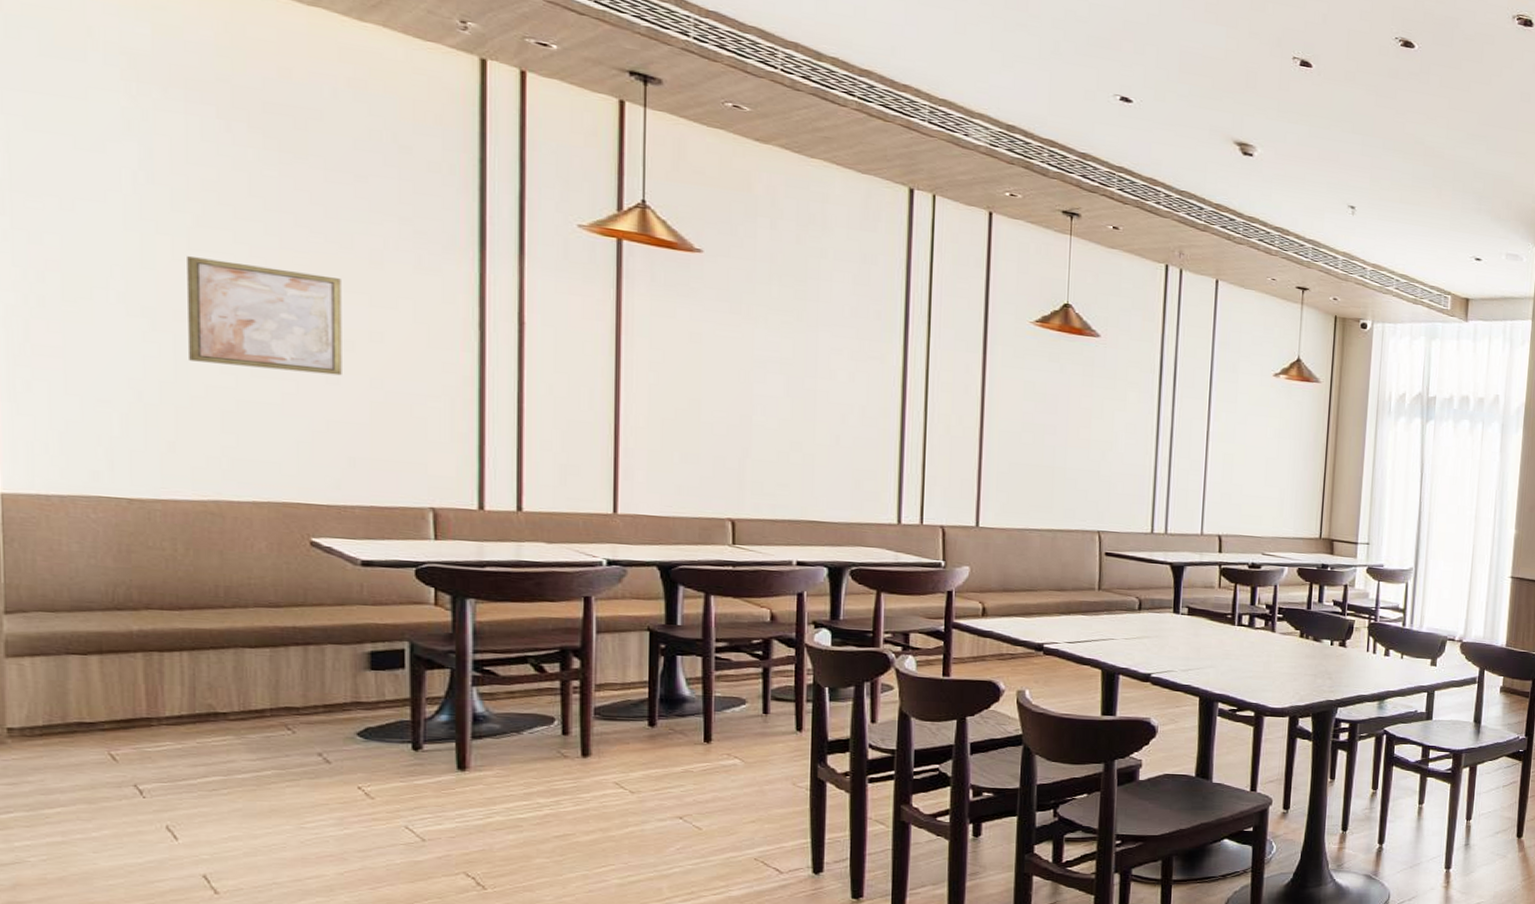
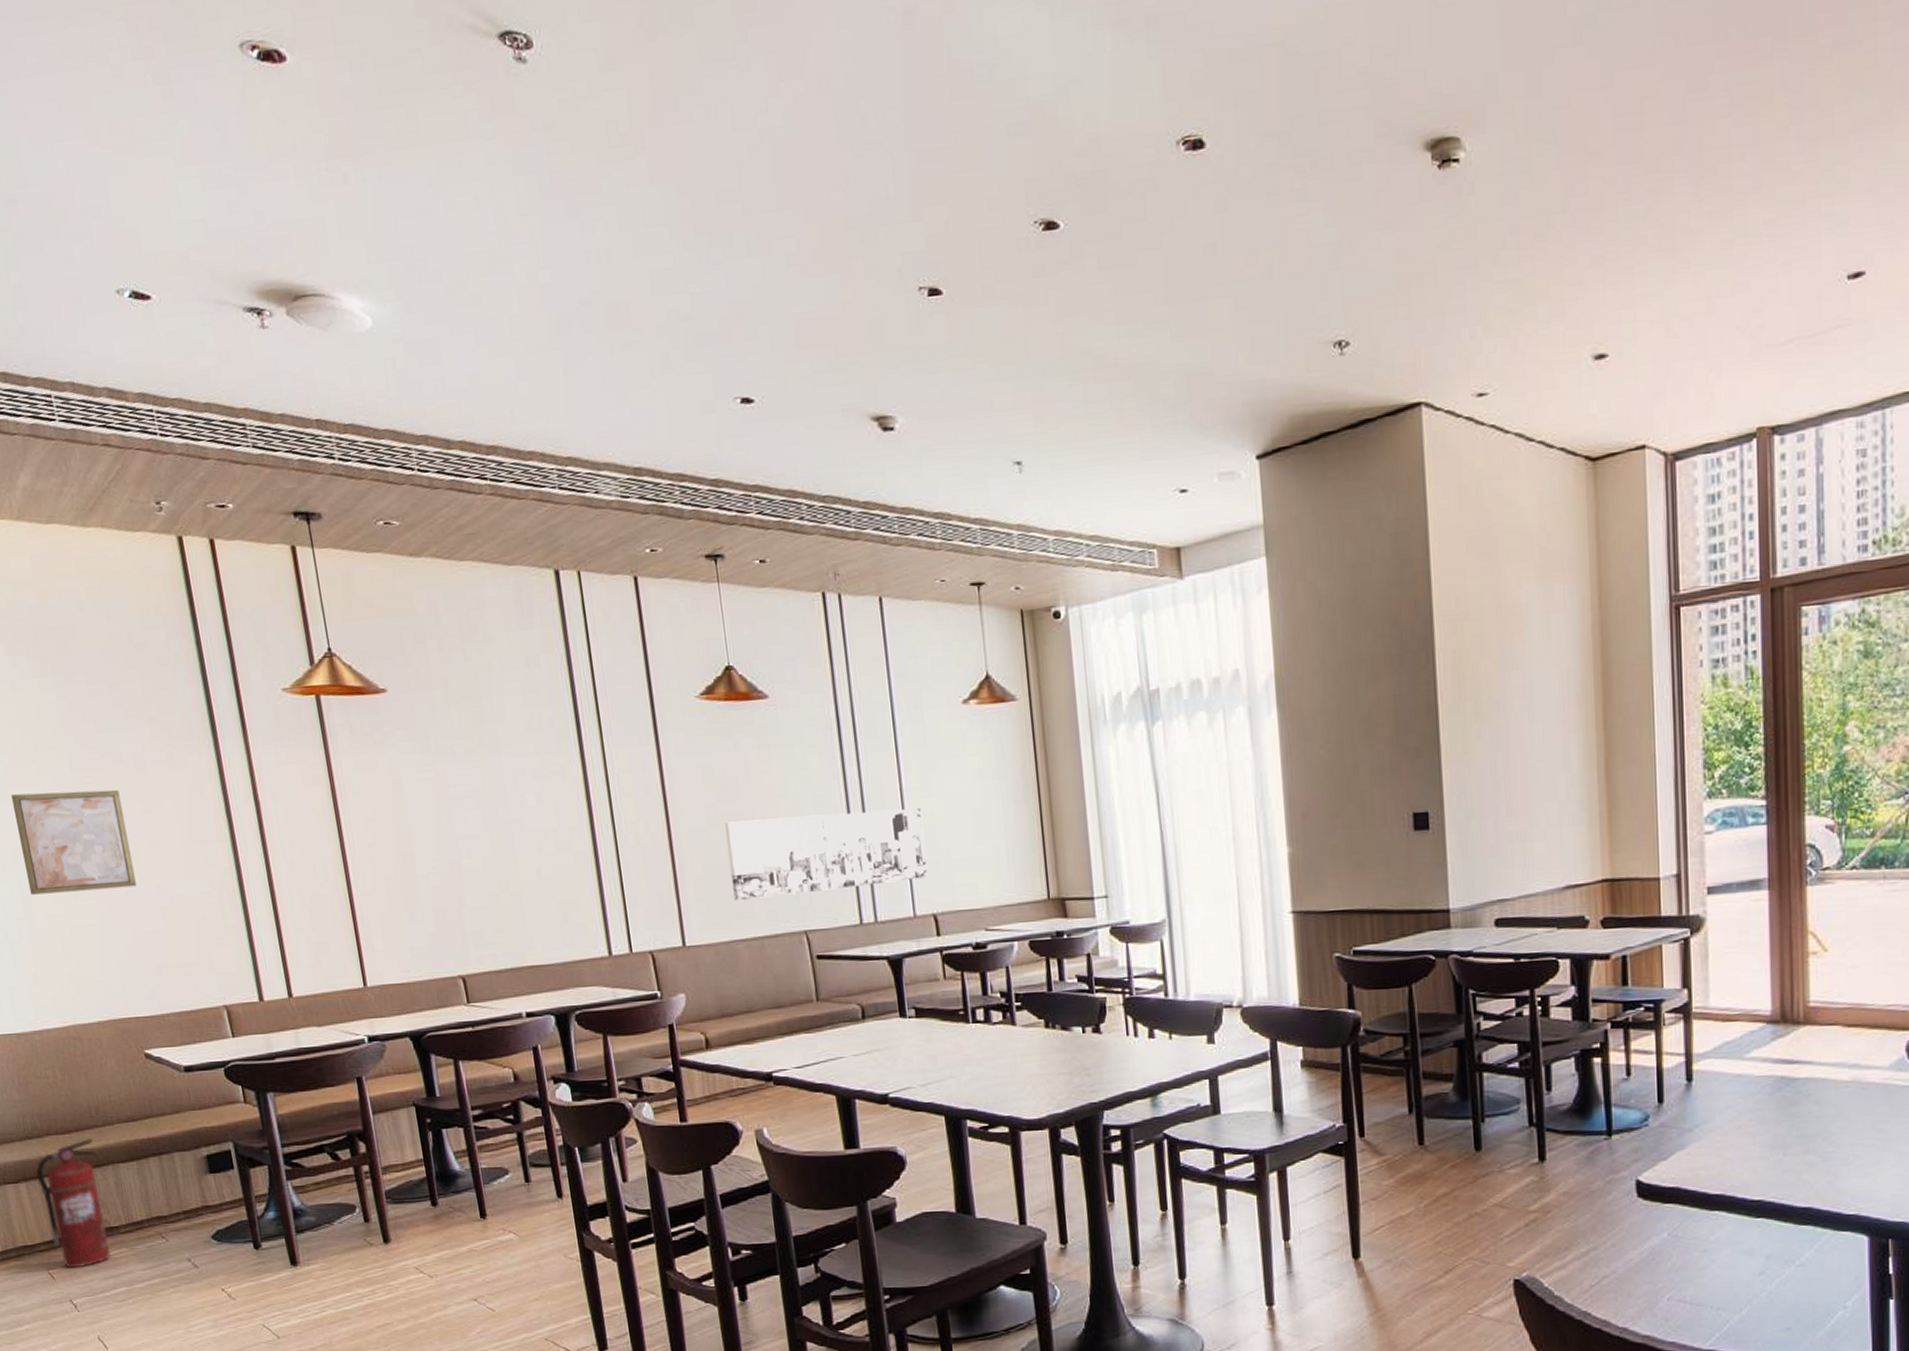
fire extinguisher: none [118,618,217,752] -> present [36,1139,111,1269]
wall art: none [1035,430,1222,506] -> present [724,808,928,901]

